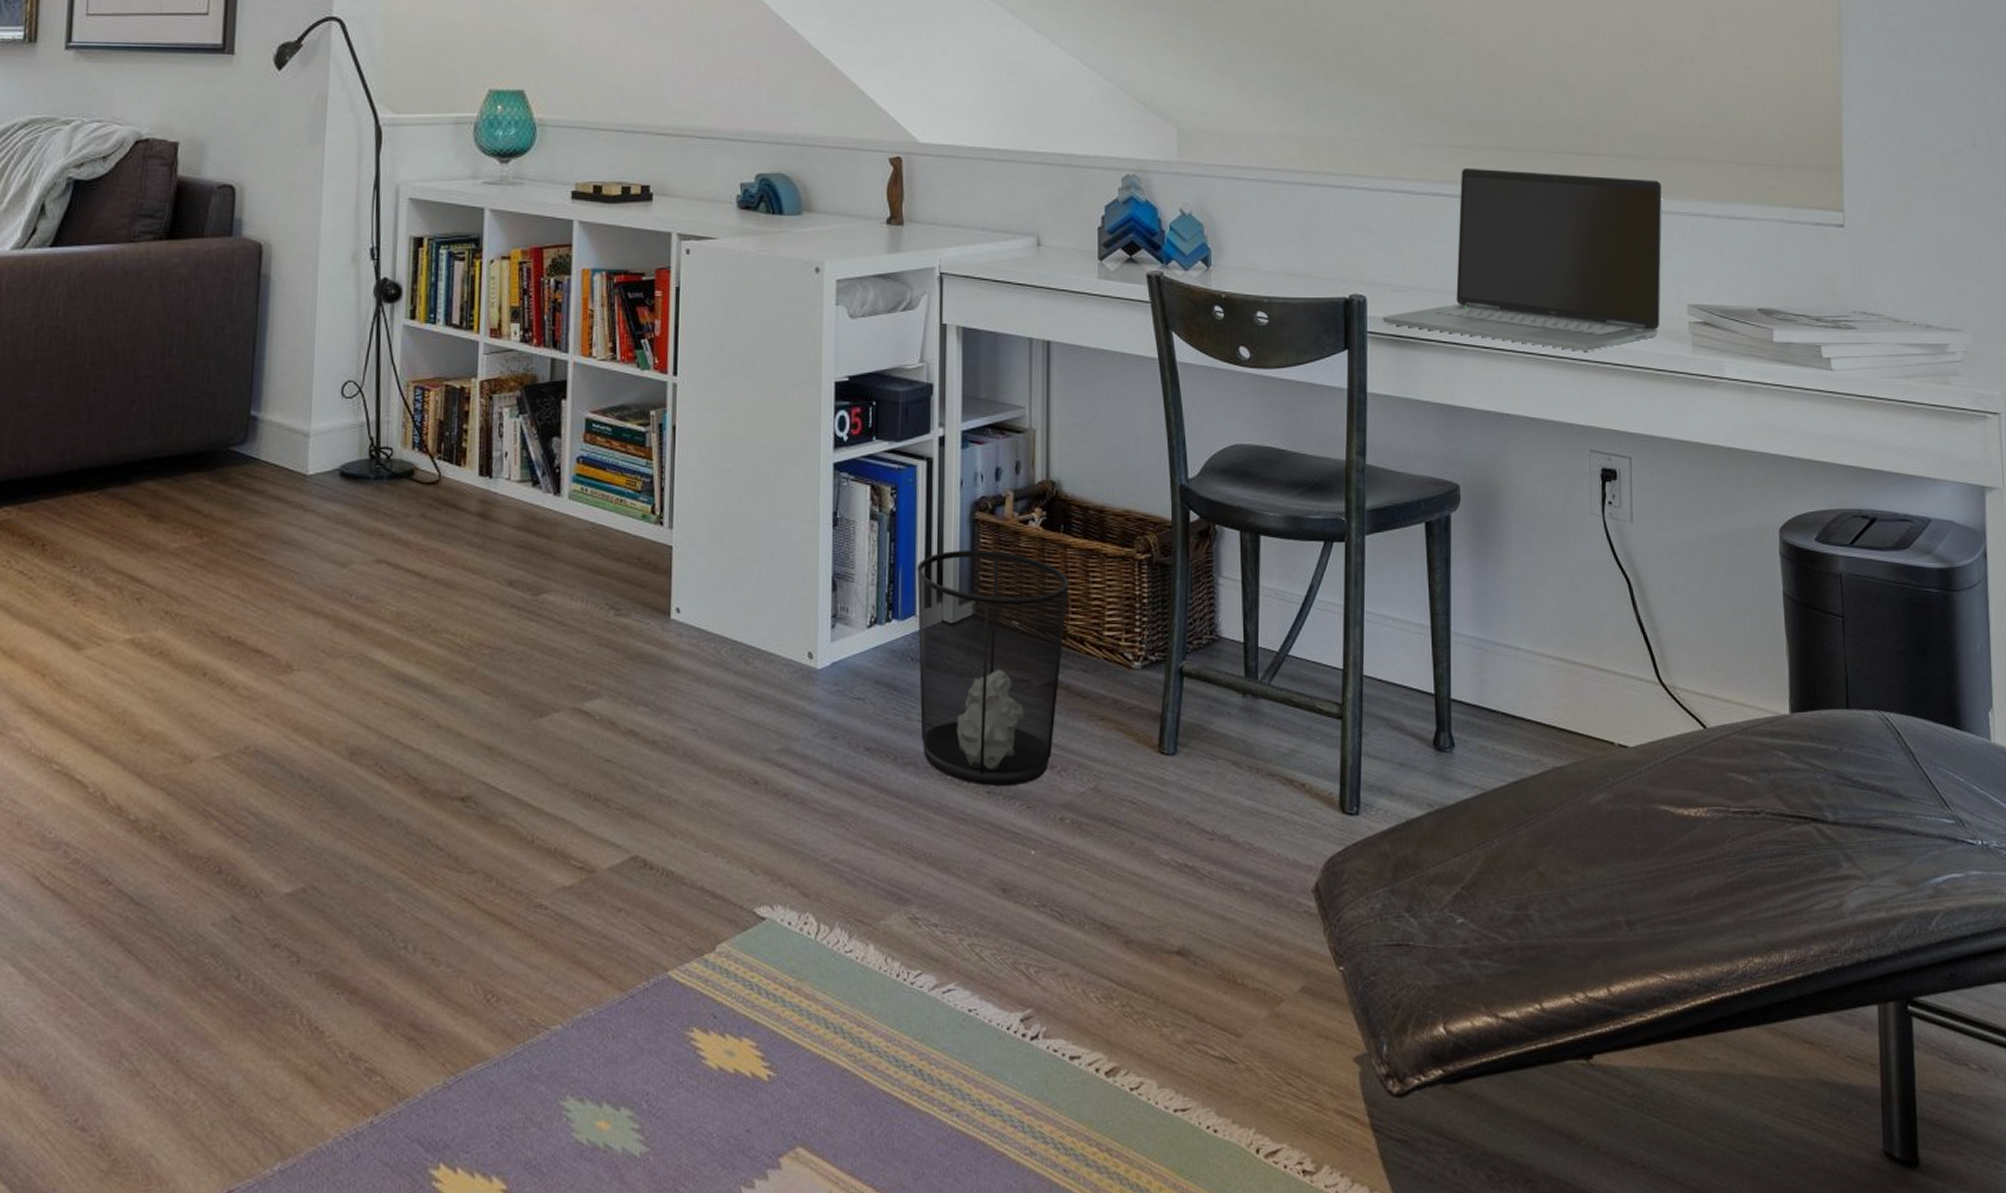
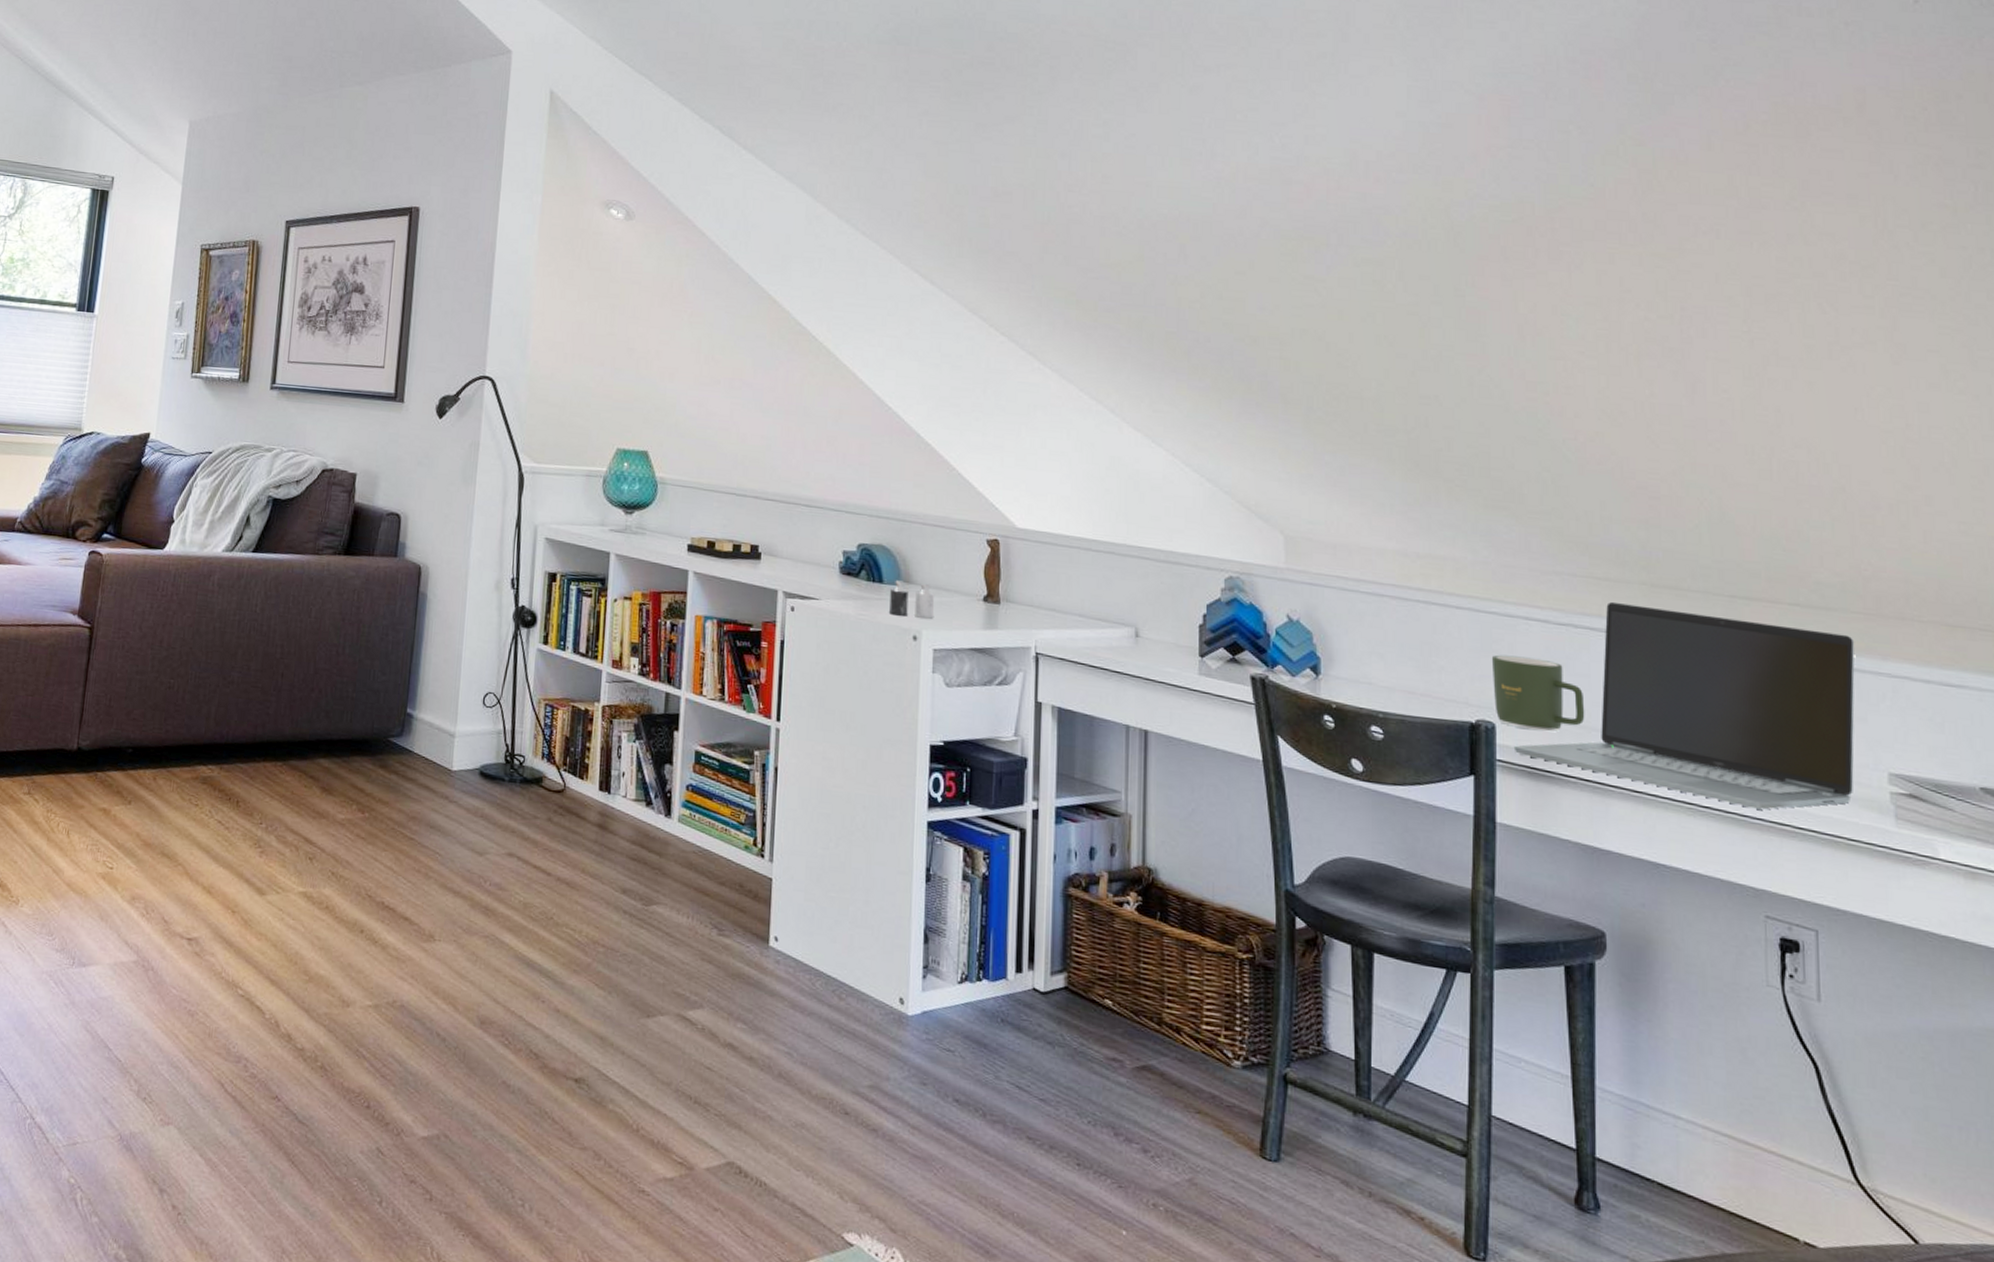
candle: none [790,210,836,249] -> present [889,580,934,620]
waste bin: present [917,550,1069,786] -> none [1008,921,1165,1163]
mug: none [1363,229,1443,299] -> present [1491,654,1585,732]

